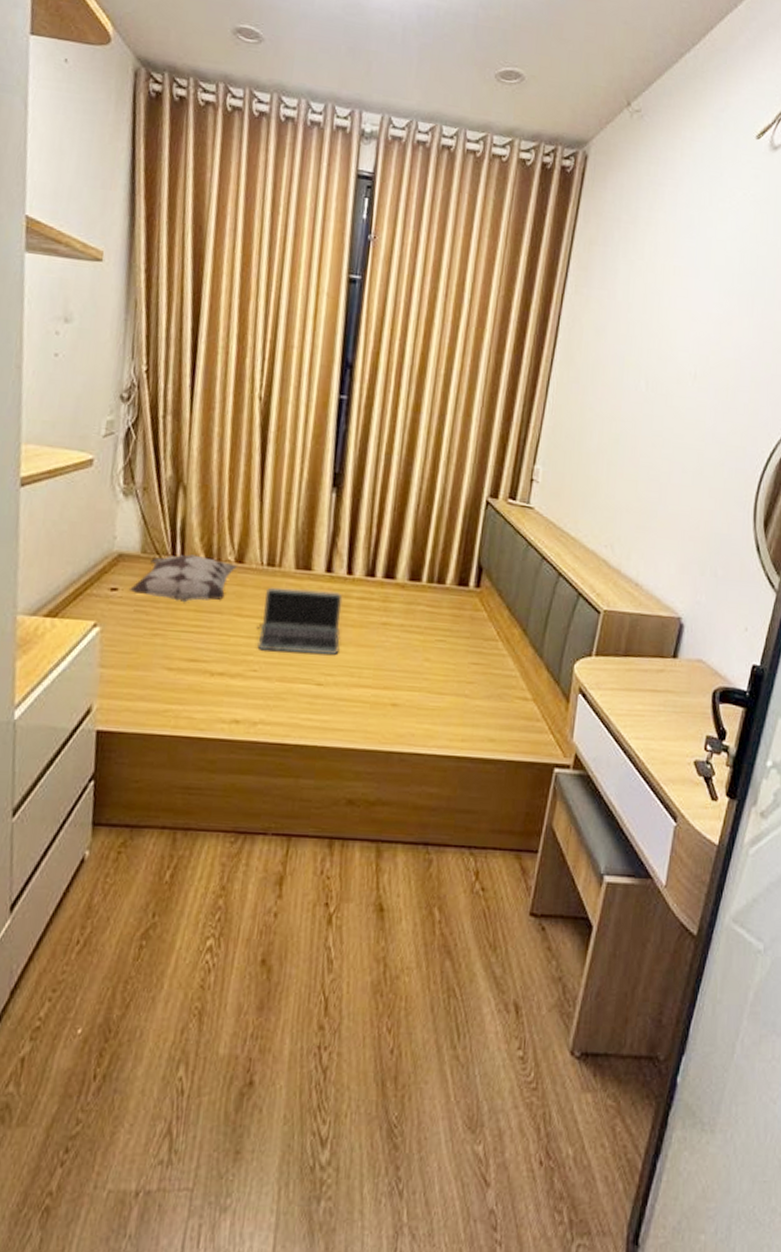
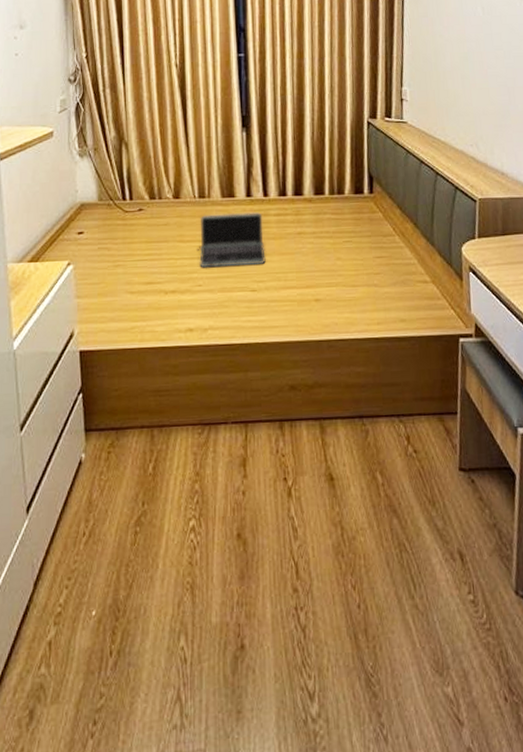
decorative pillow: present [128,554,237,603] -> none [92,197,175,237]

